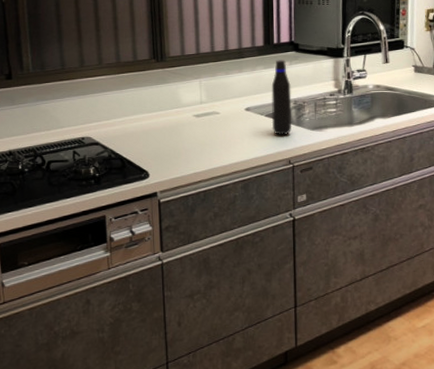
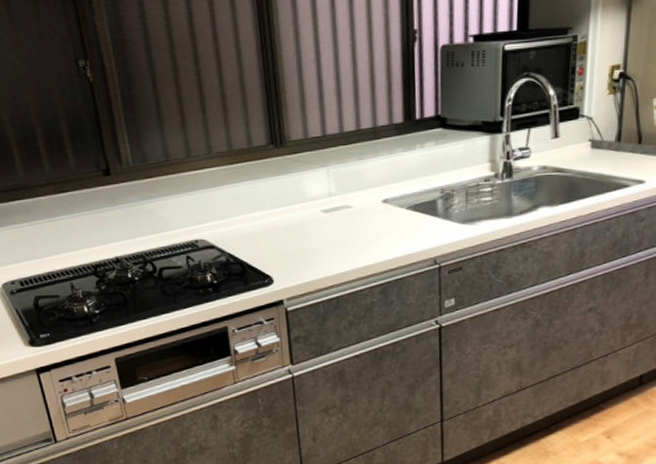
water bottle: present [271,59,292,136] -> none [413,138,438,232]

